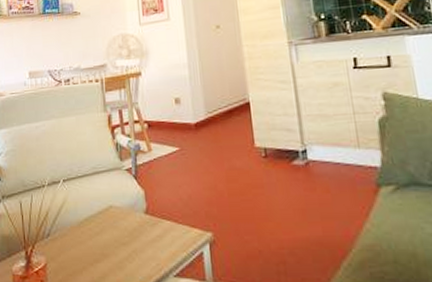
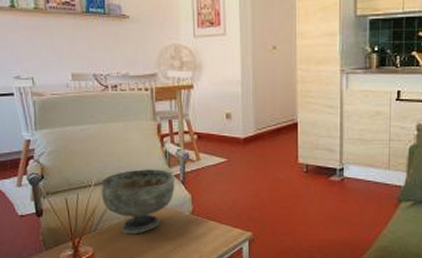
decorative bowl: none [54,164,127,240] -> present [101,169,175,234]

